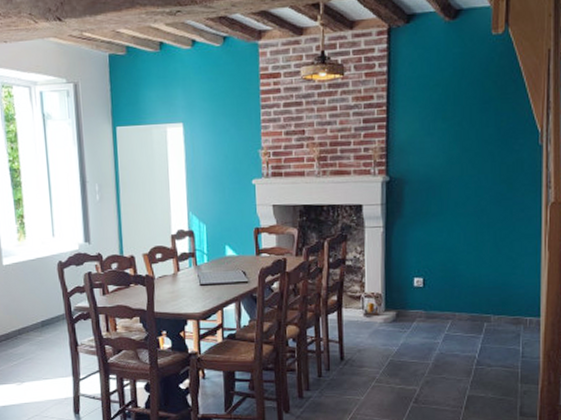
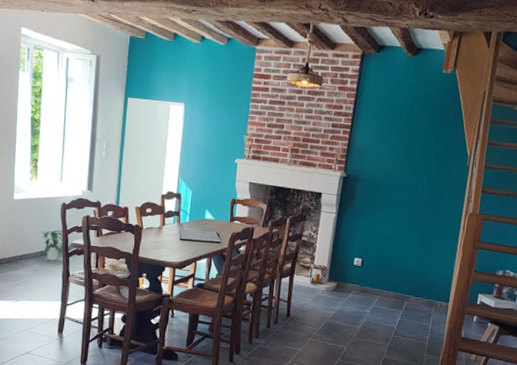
potted plant: none [40,294,68,331] -> present [42,230,64,261]

